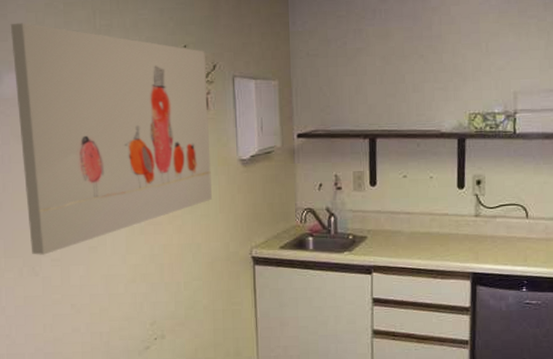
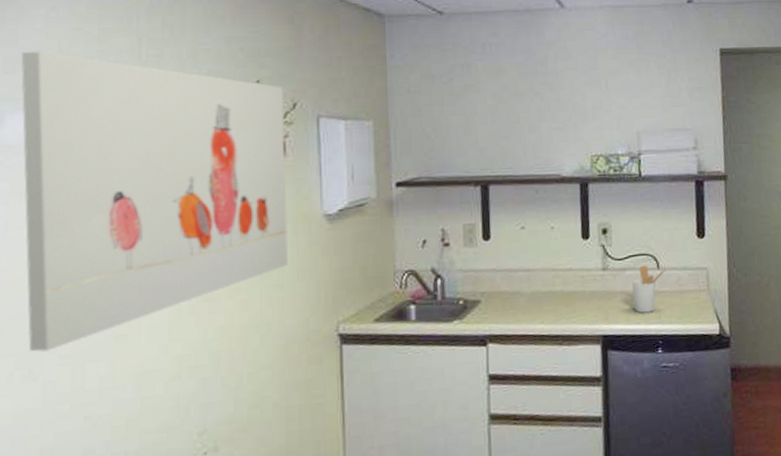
utensil holder: none [502,214,535,256] -> present [632,265,667,313]

